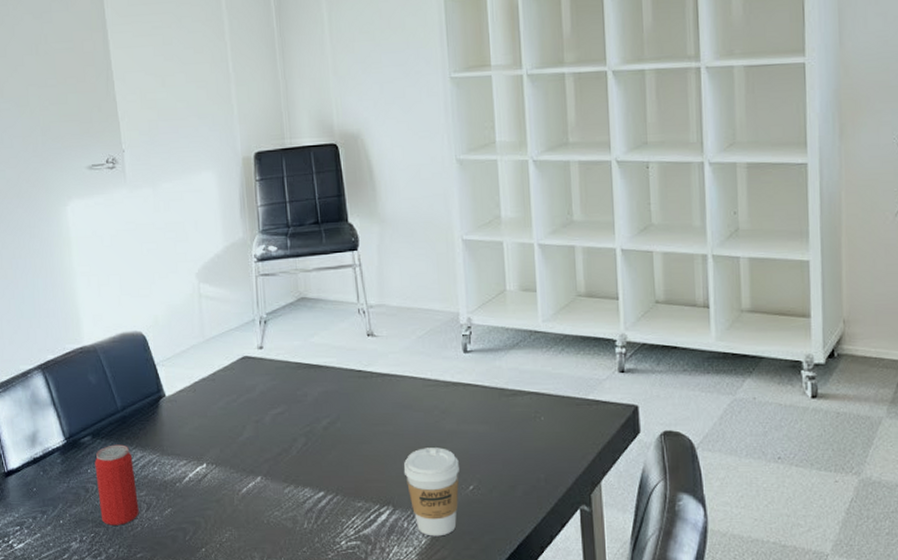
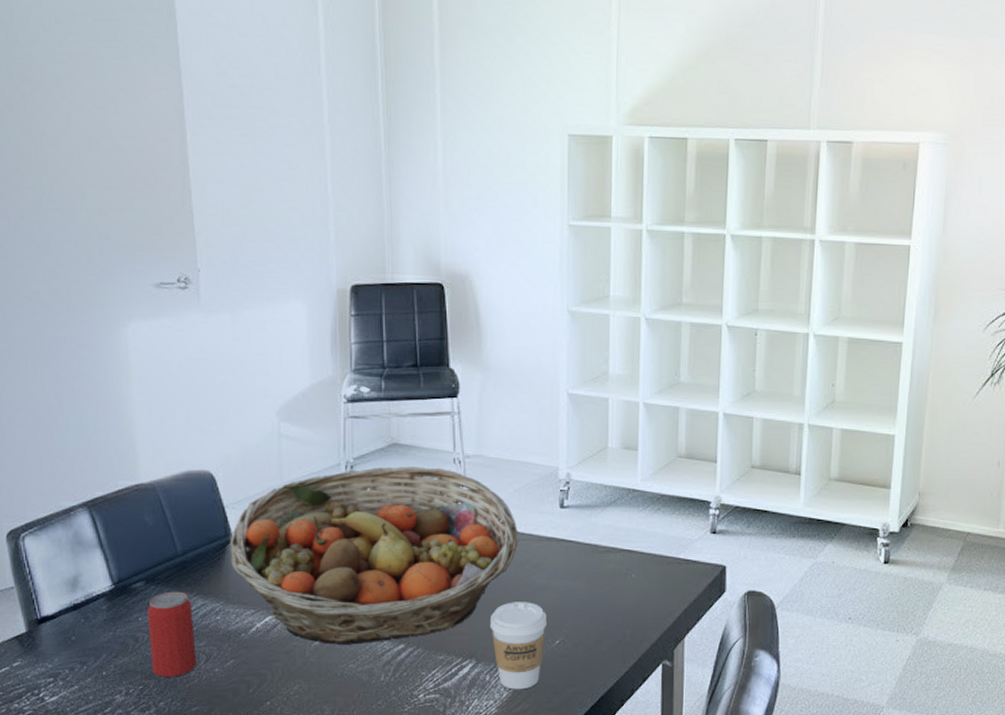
fruit basket: none [162,319,426,493] -> present [229,466,519,645]

